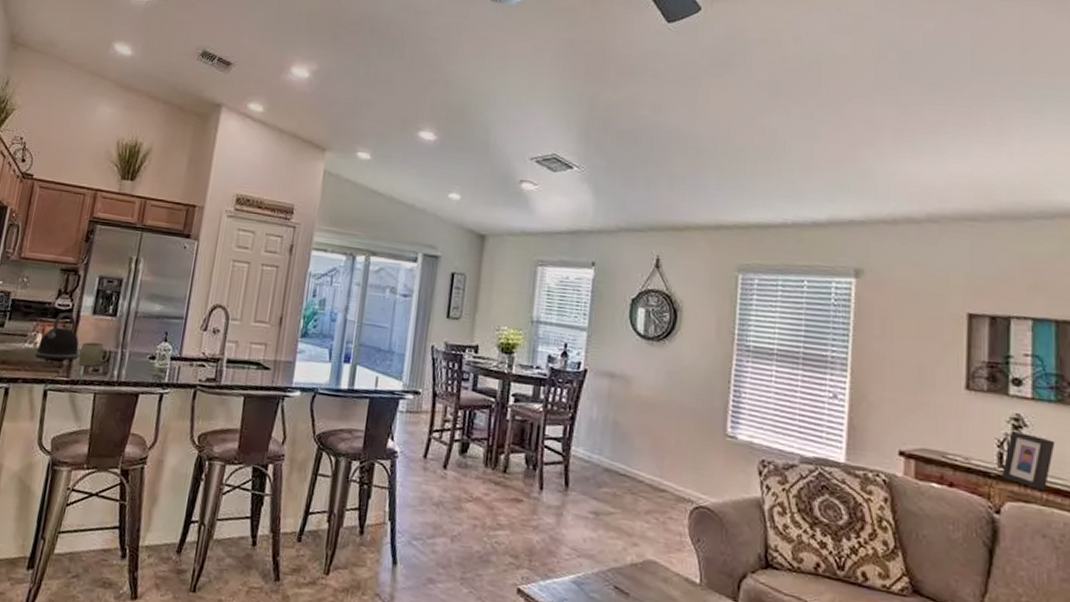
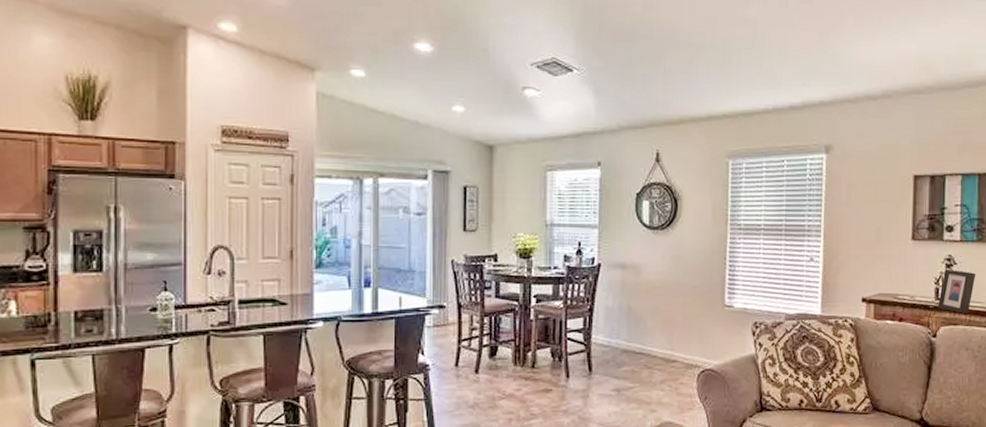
kettle: present [35,312,79,362] -> none [12,274,66,328]
mug: present [79,342,110,368] -> none [66,302,102,329]

